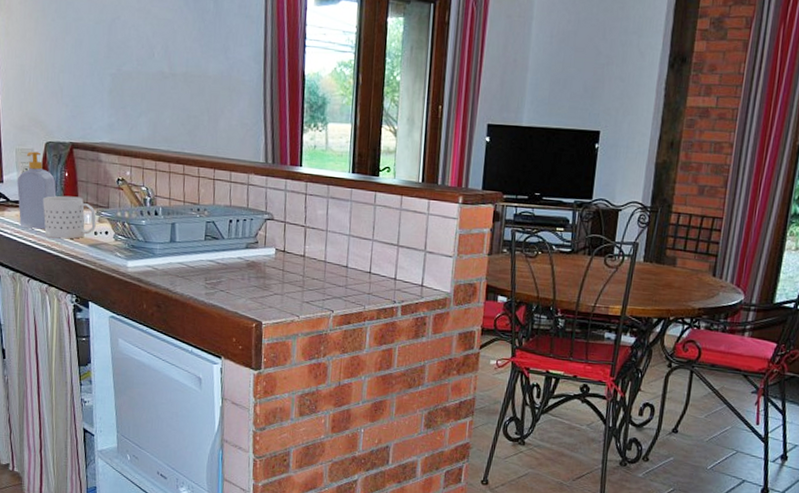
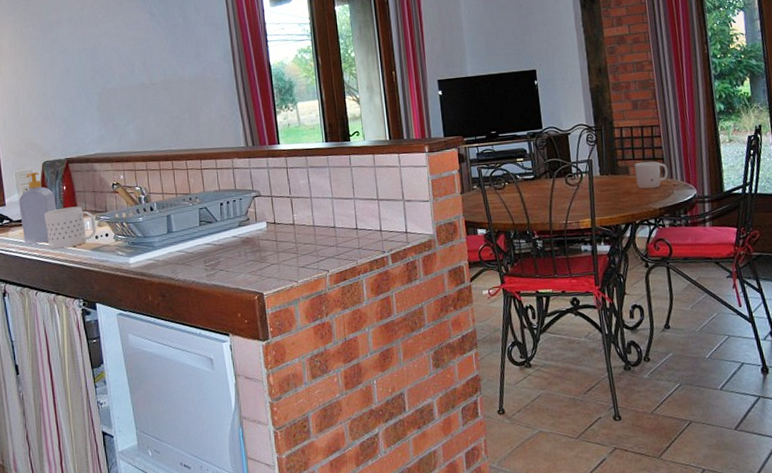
mug: none [681,254,720,287] -> present [634,161,669,190]

